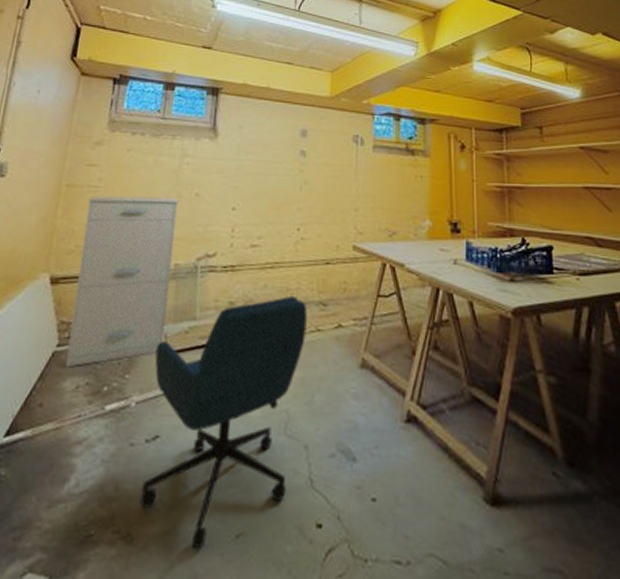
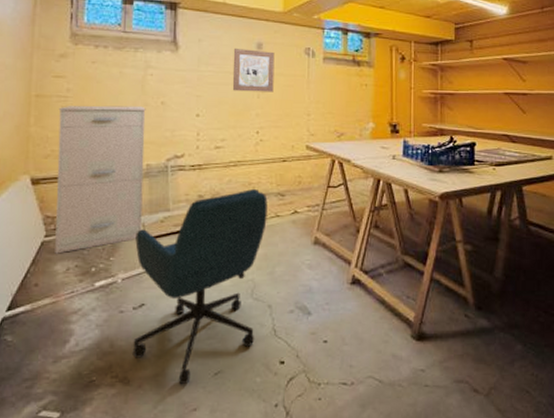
wall art: none [273,135,320,184] -> present [232,47,275,92]

